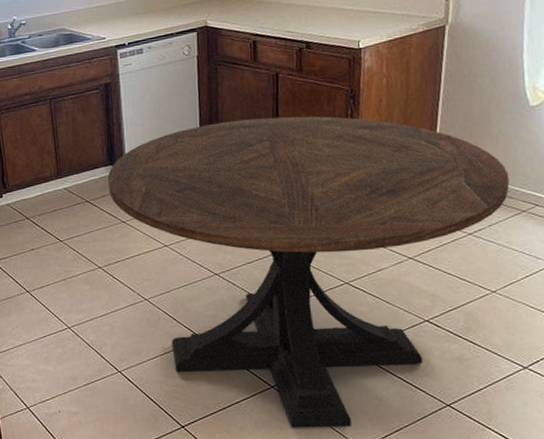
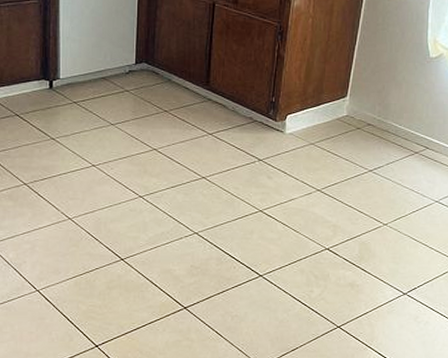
round table: present [107,116,510,428] -> none [39,45,407,347]

